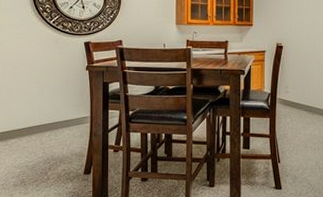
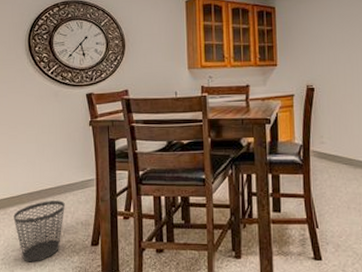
wastebasket: none [14,134,61,188] -> present [13,200,65,262]

